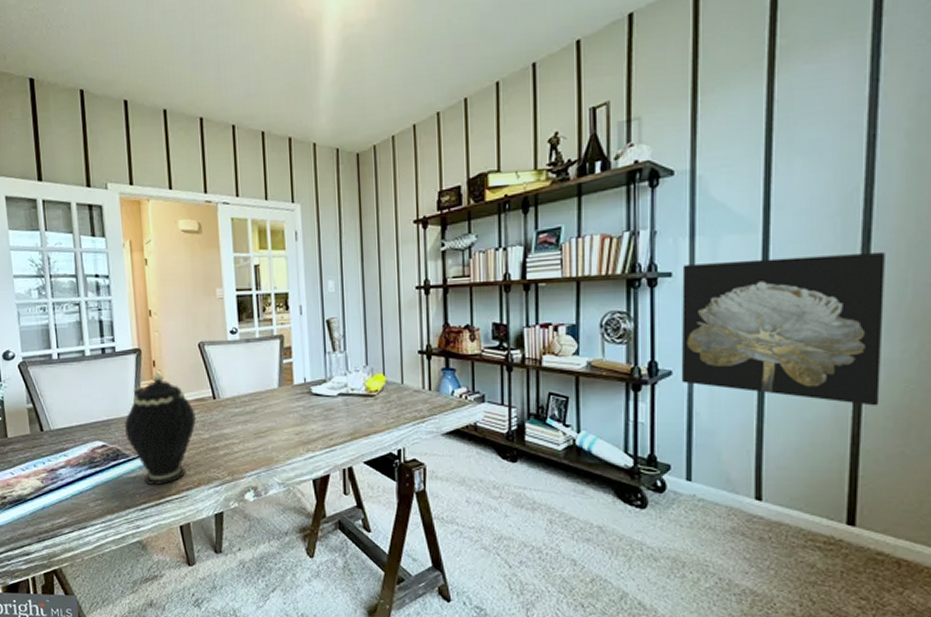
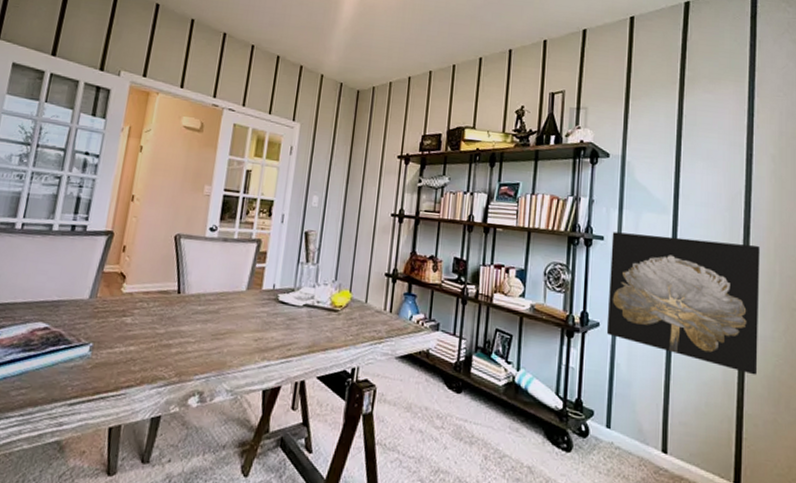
teapot: present [125,372,196,485] -> none [73,258,155,379]

